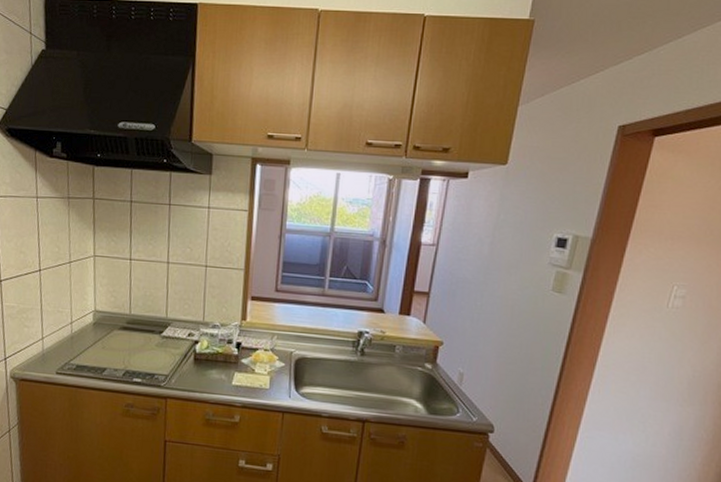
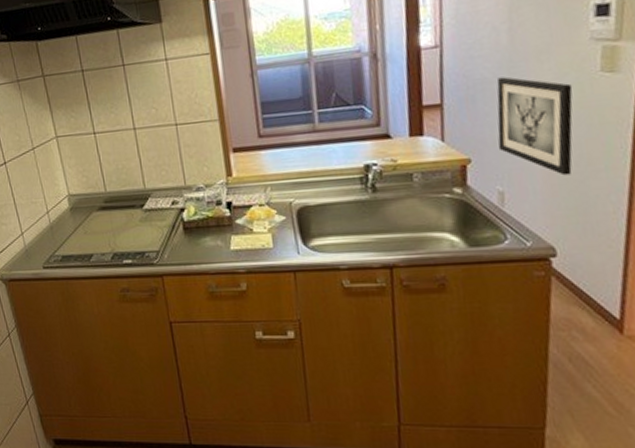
wall art: none [465,280,530,369] -> present [496,76,573,176]

